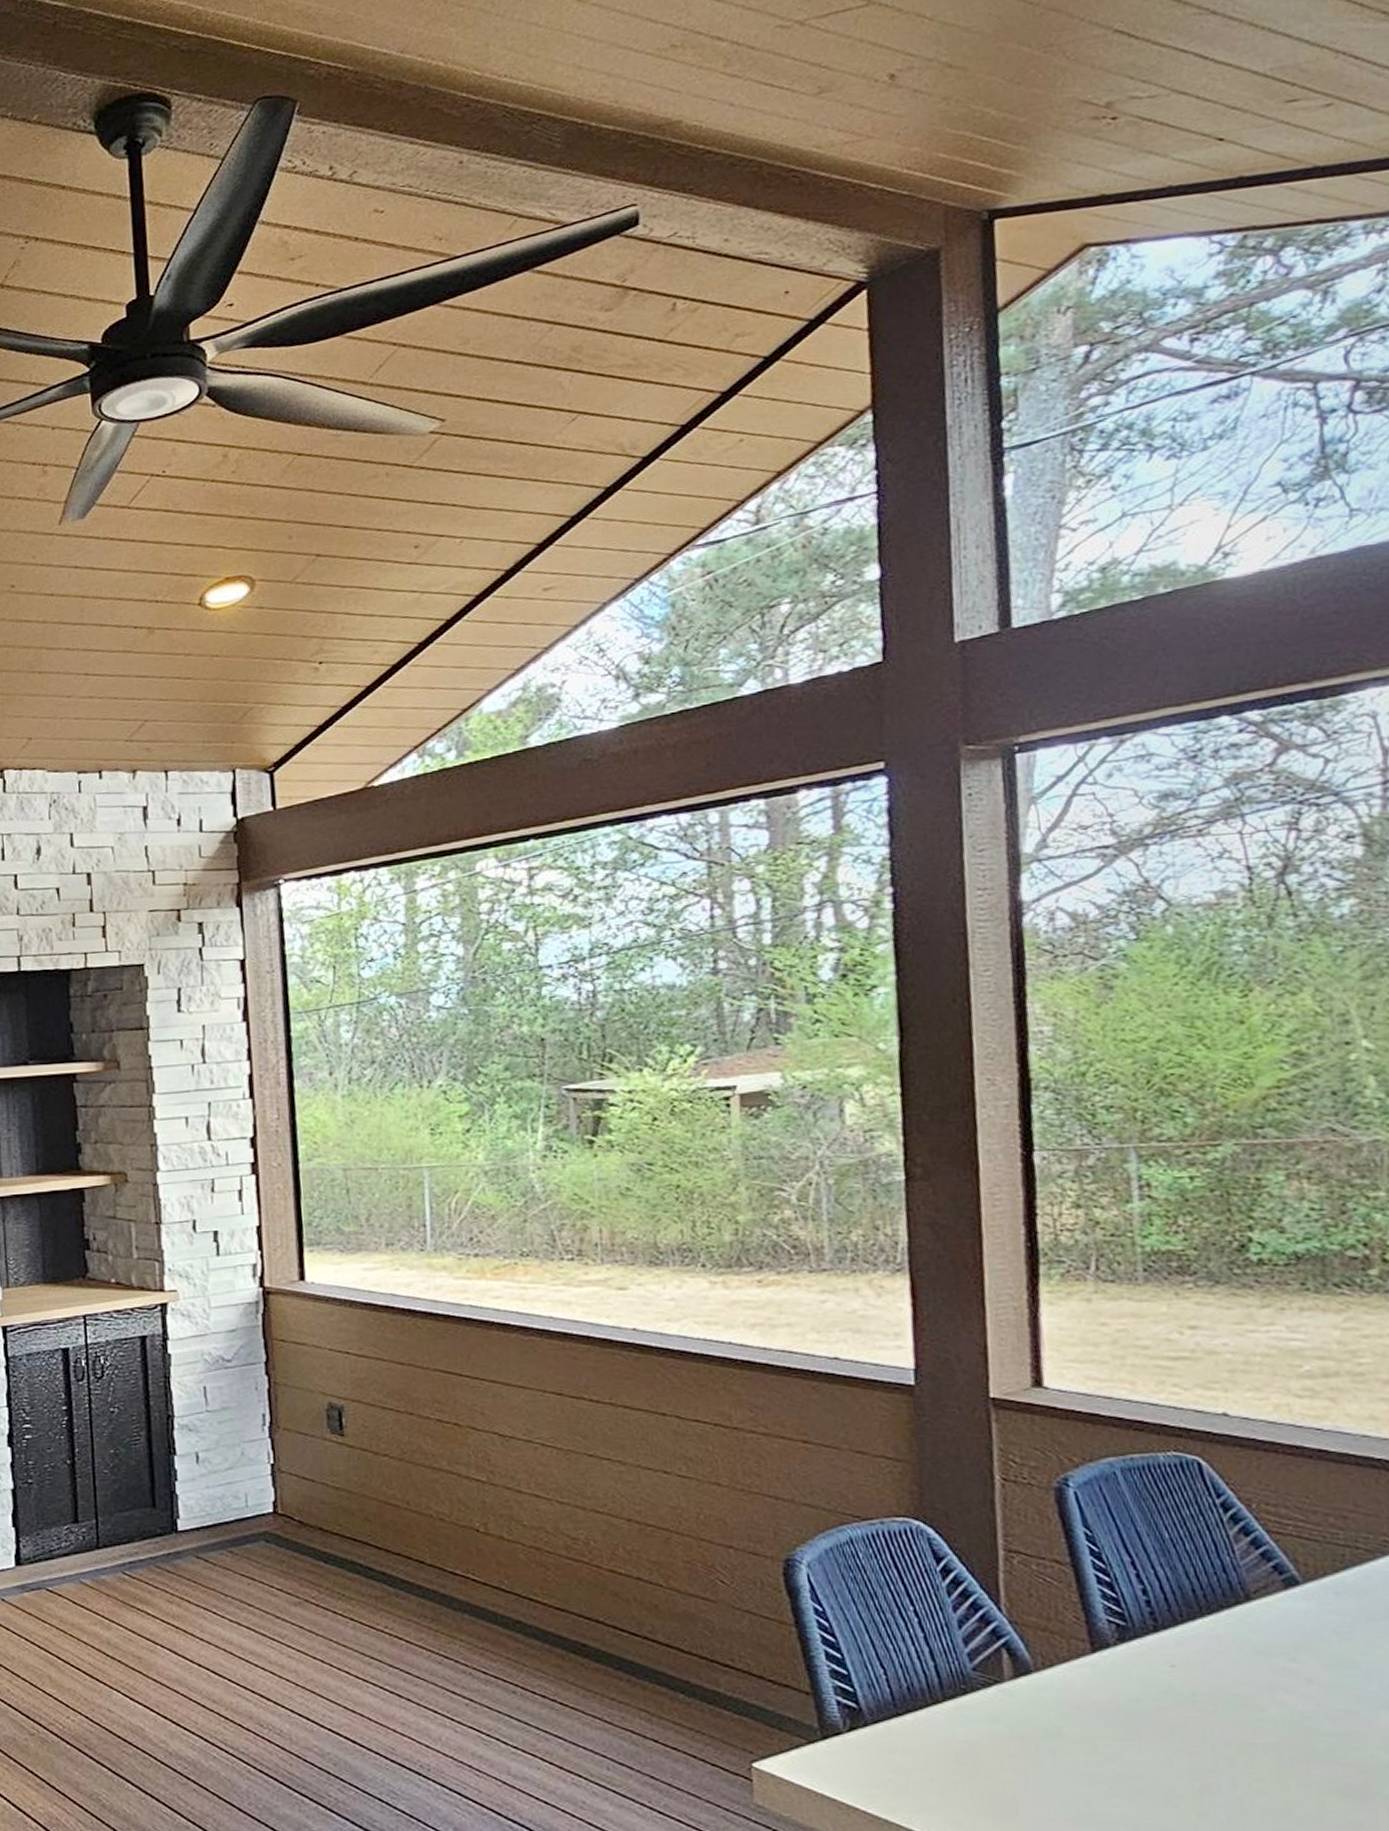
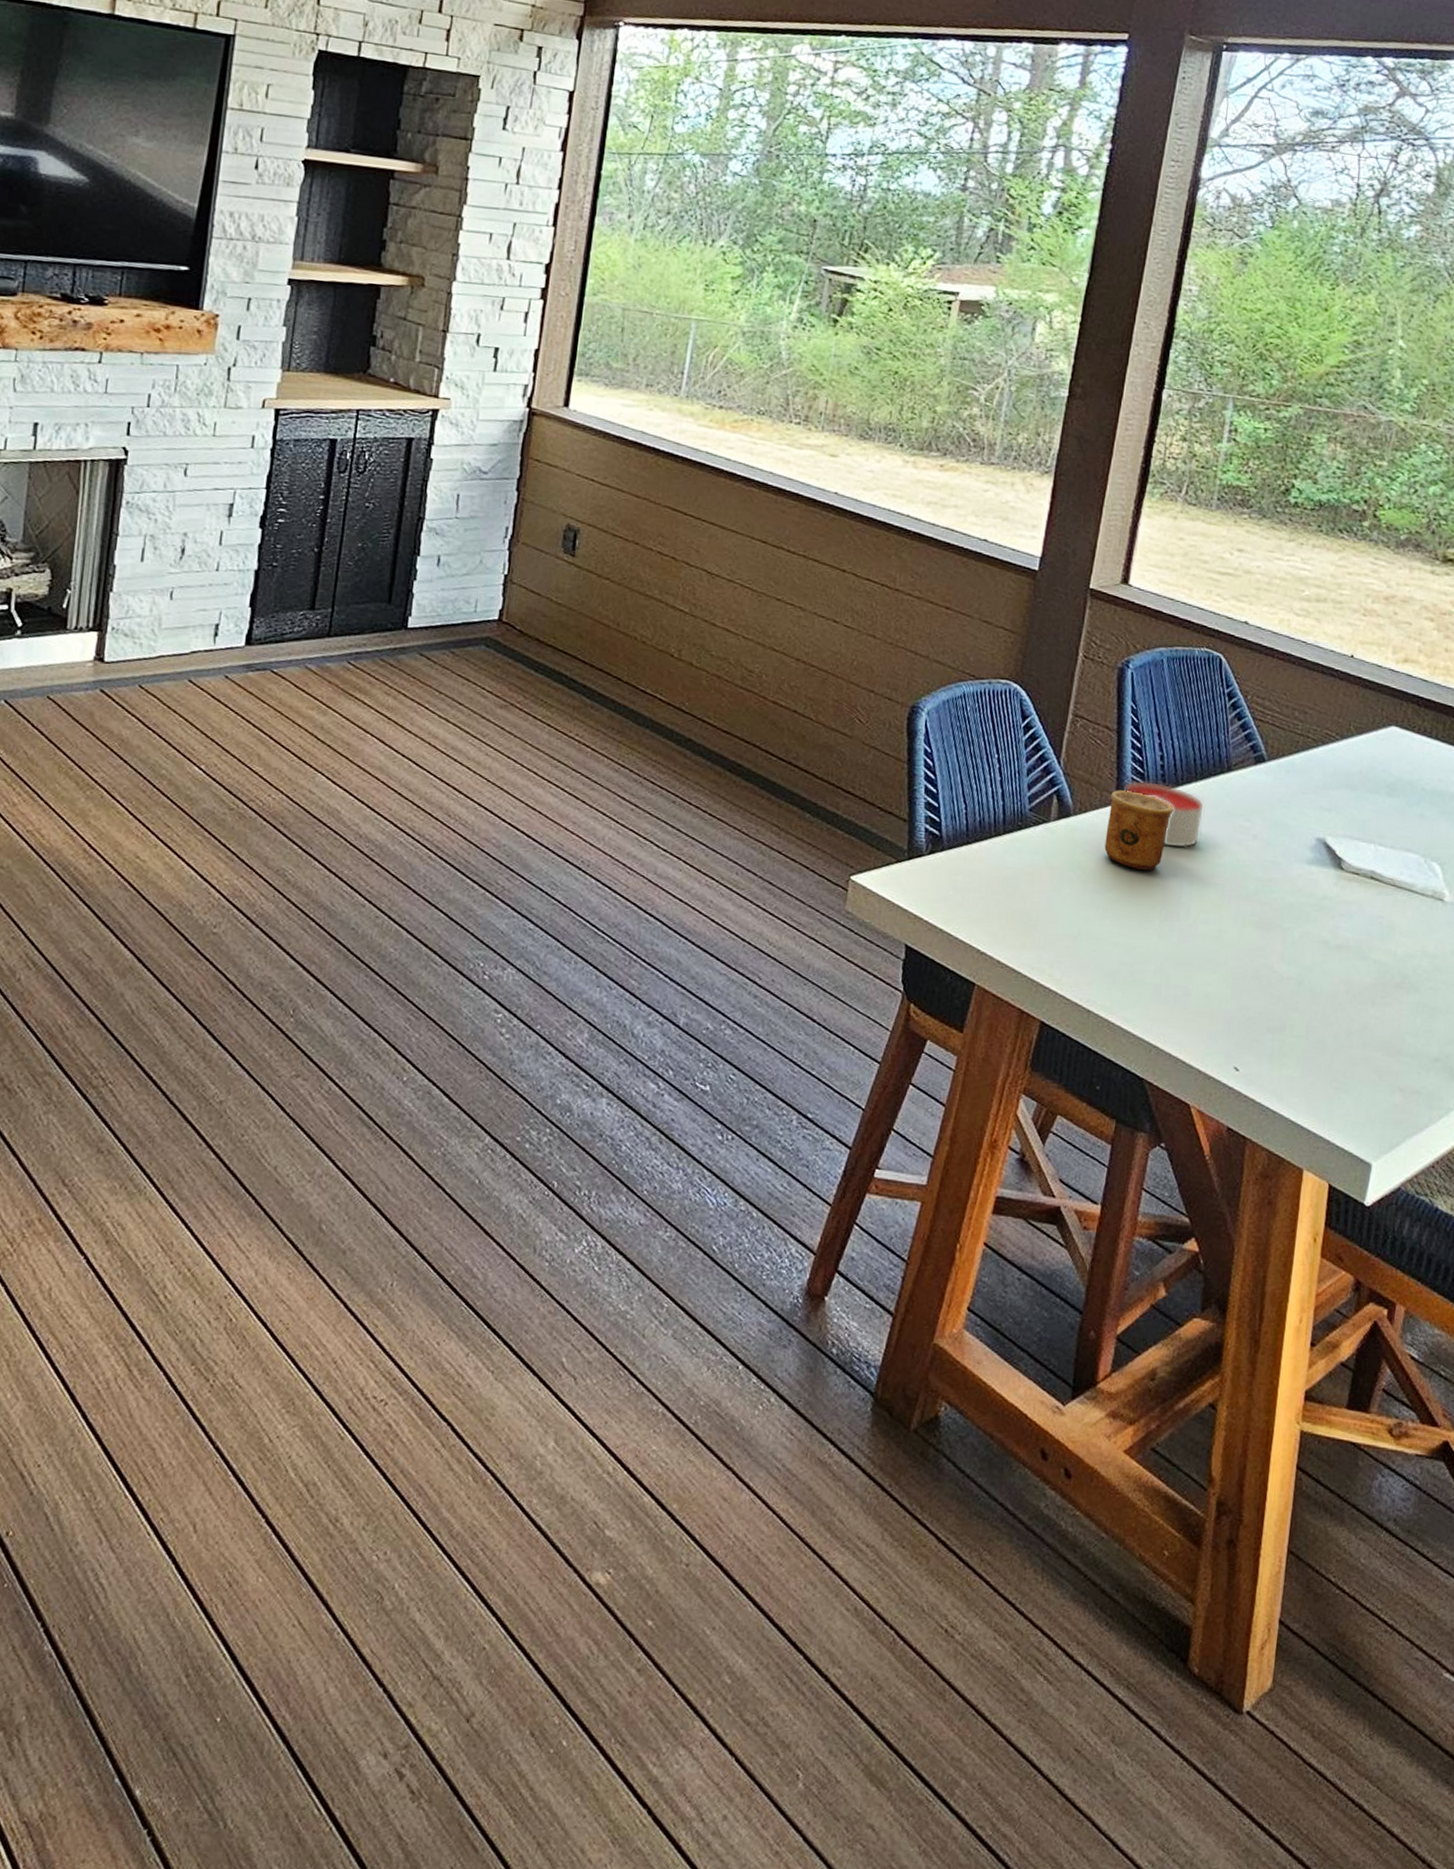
cup: none [1082,1636,1178,1732] -> present [1104,790,1174,870]
candle: none [1099,1621,1226,1701] -> present [1124,780,1204,848]

